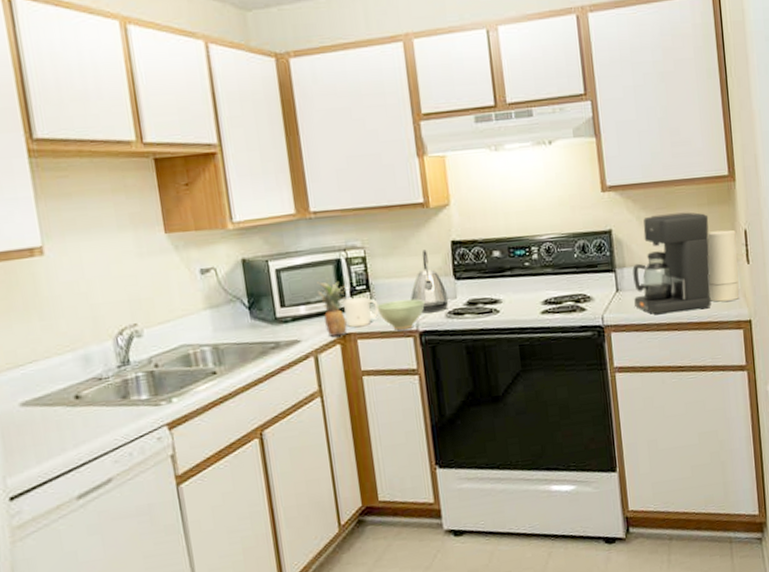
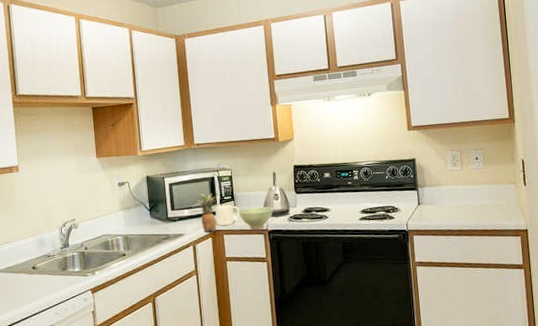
coffee maker: present [632,212,711,314] -> none [431,146,495,223]
canister: present [707,229,740,302] -> none [491,159,518,215]

